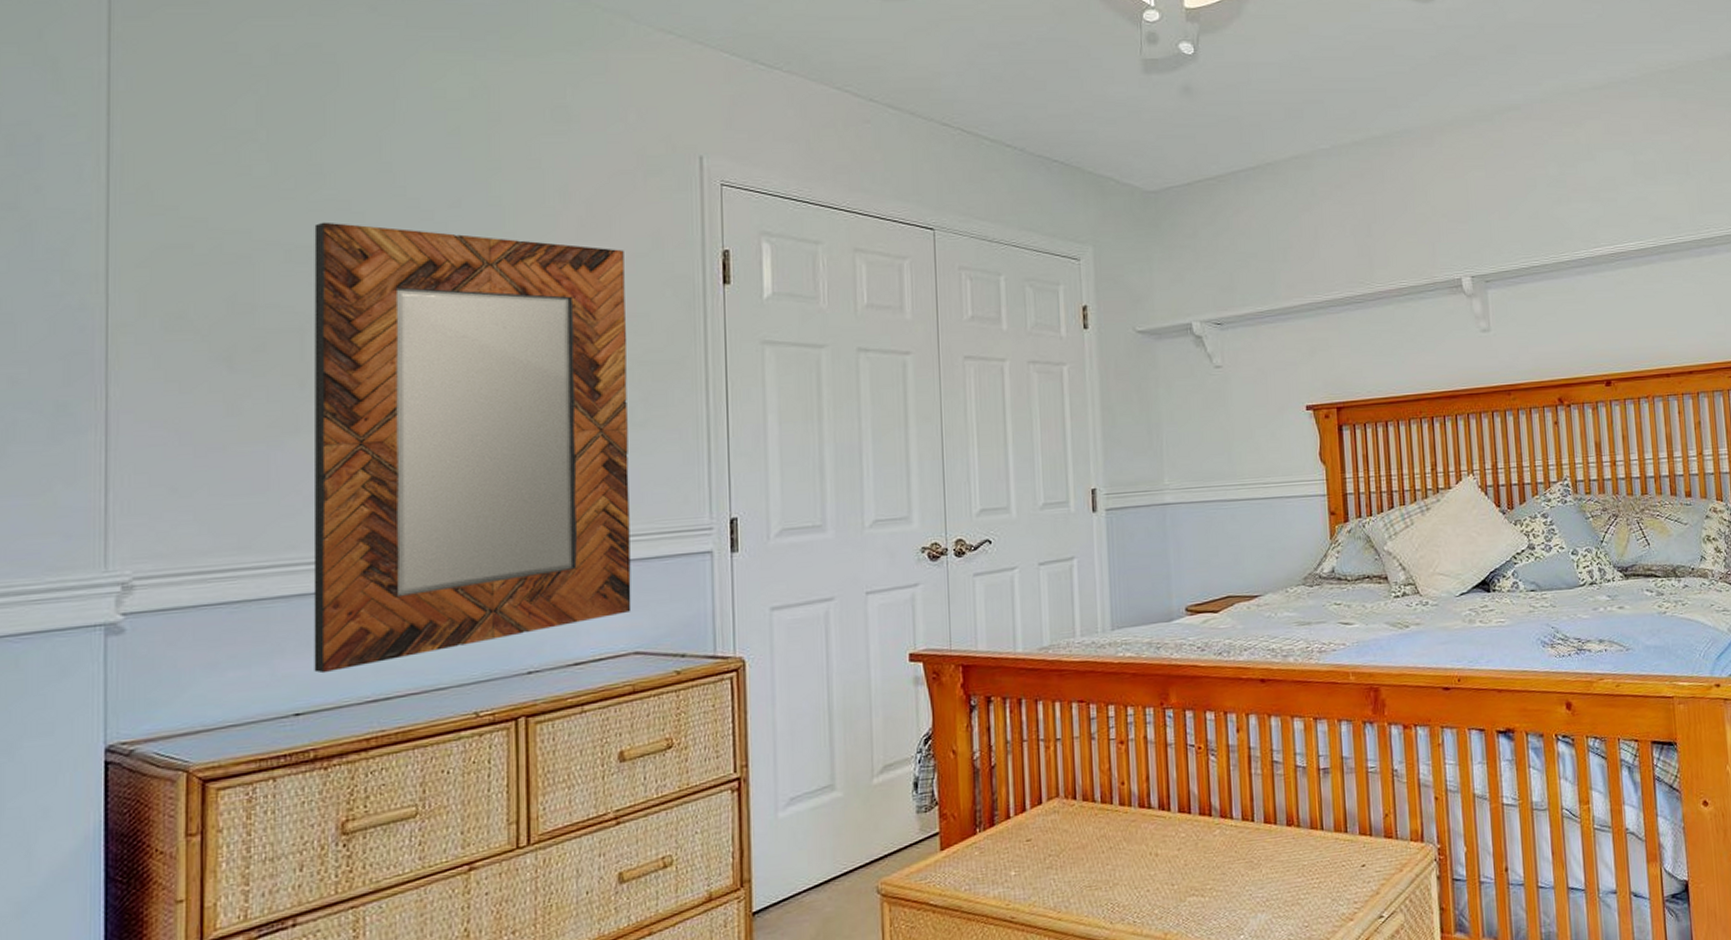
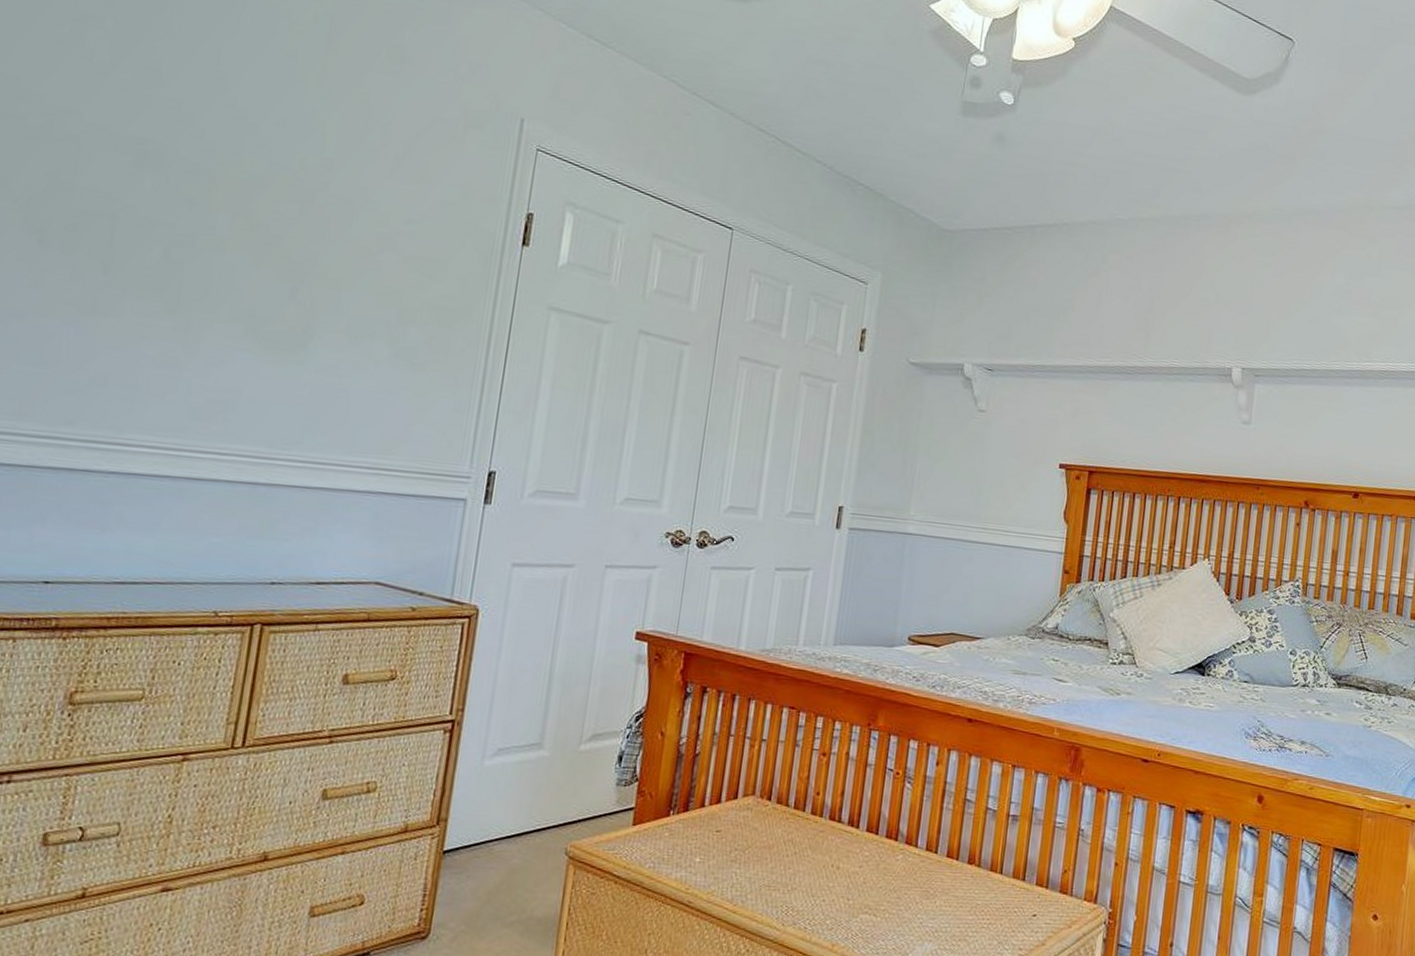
home mirror: present [313,222,632,674] -> none [69,117,433,548]

